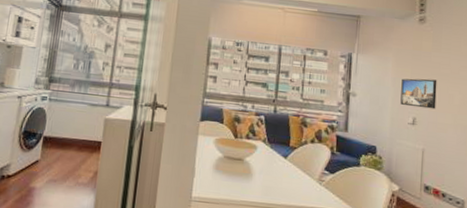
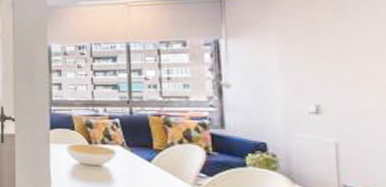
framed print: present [400,78,437,110] -> none [293,56,350,93]

